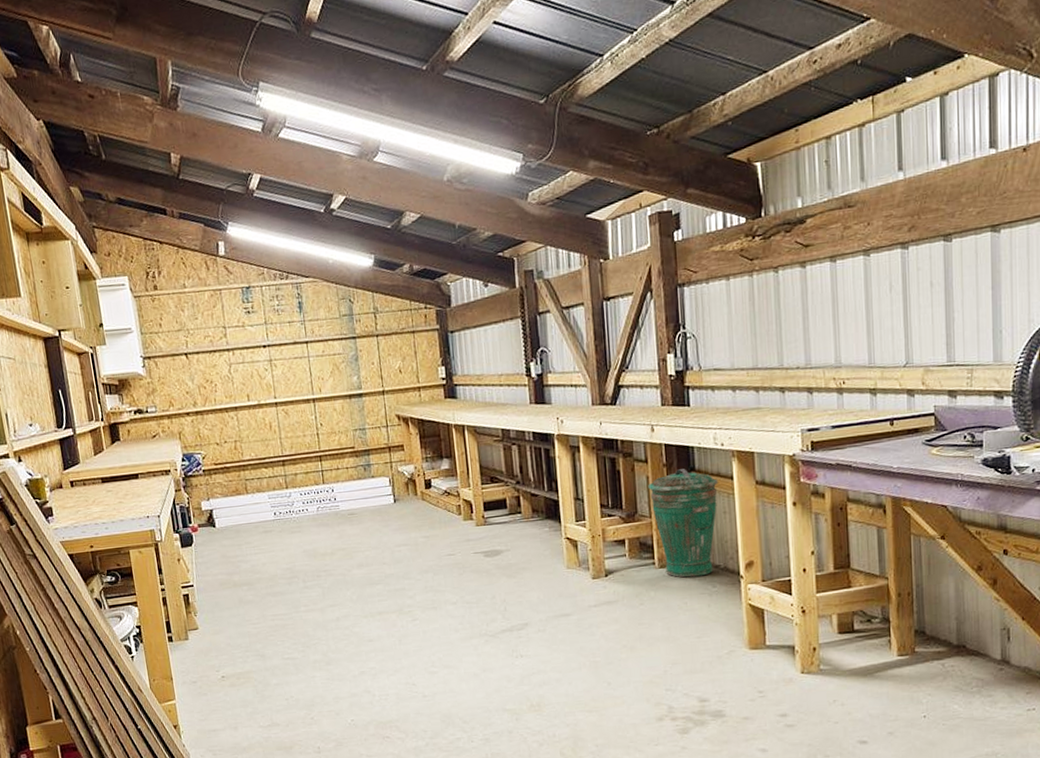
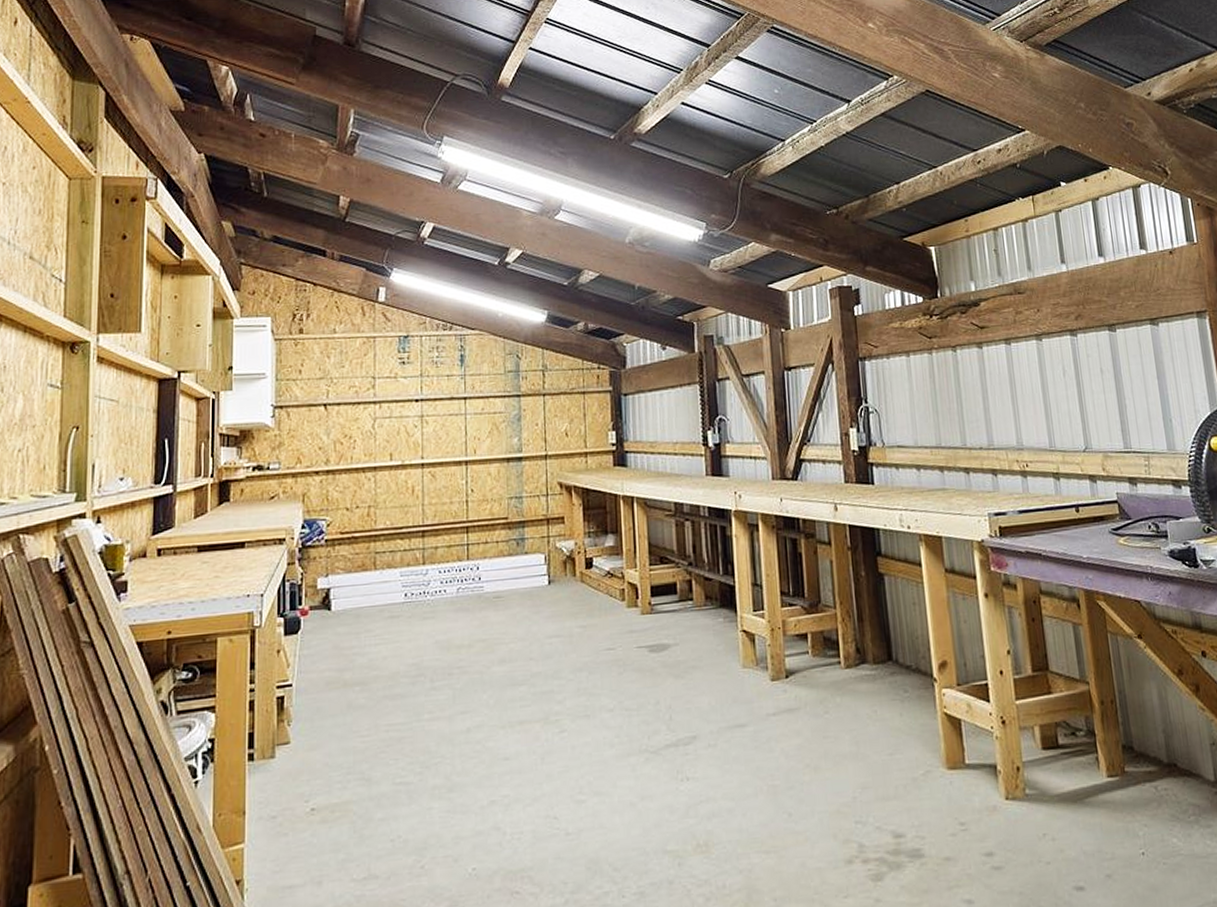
trash can: present [648,469,718,578] -> none [832,553,906,681]

